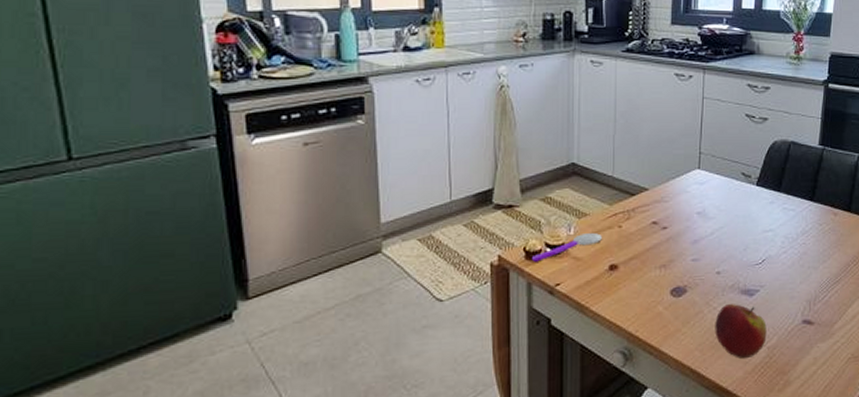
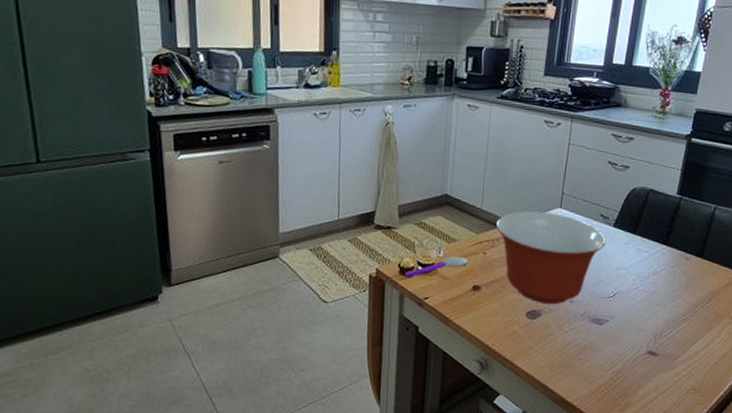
mixing bowl: none [630,175,750,278] -> present [495,211,606,304]
apple: present [715,304,767,359] -> none [564,330,613,380]

